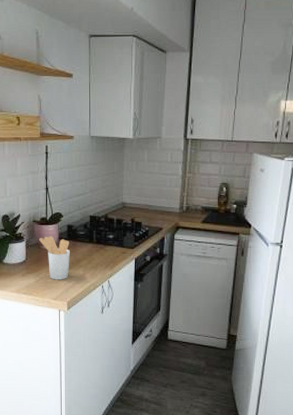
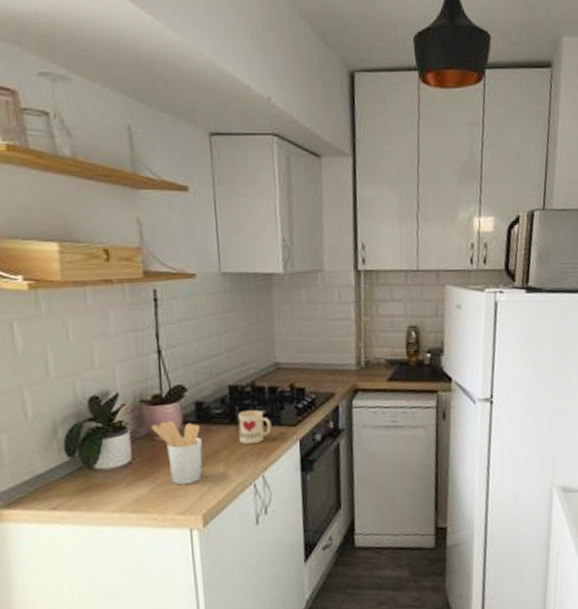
mug: none [94,234,117,258] -> present [237,409,272,445]

